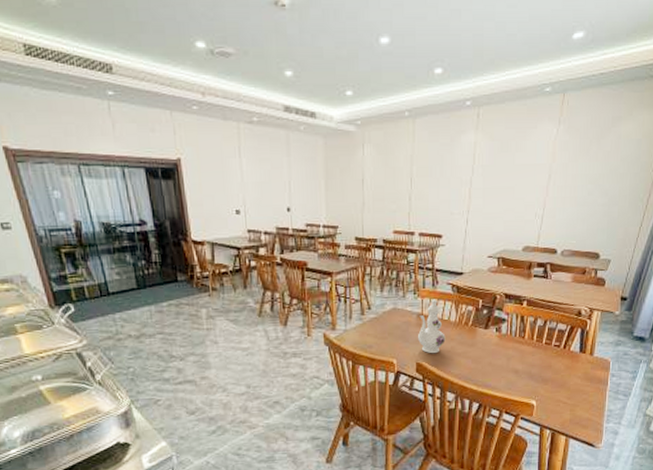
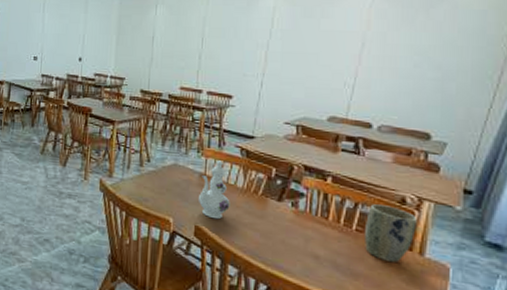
plant pot: none [551,319,589,366] -> present [364,204,417,263]

